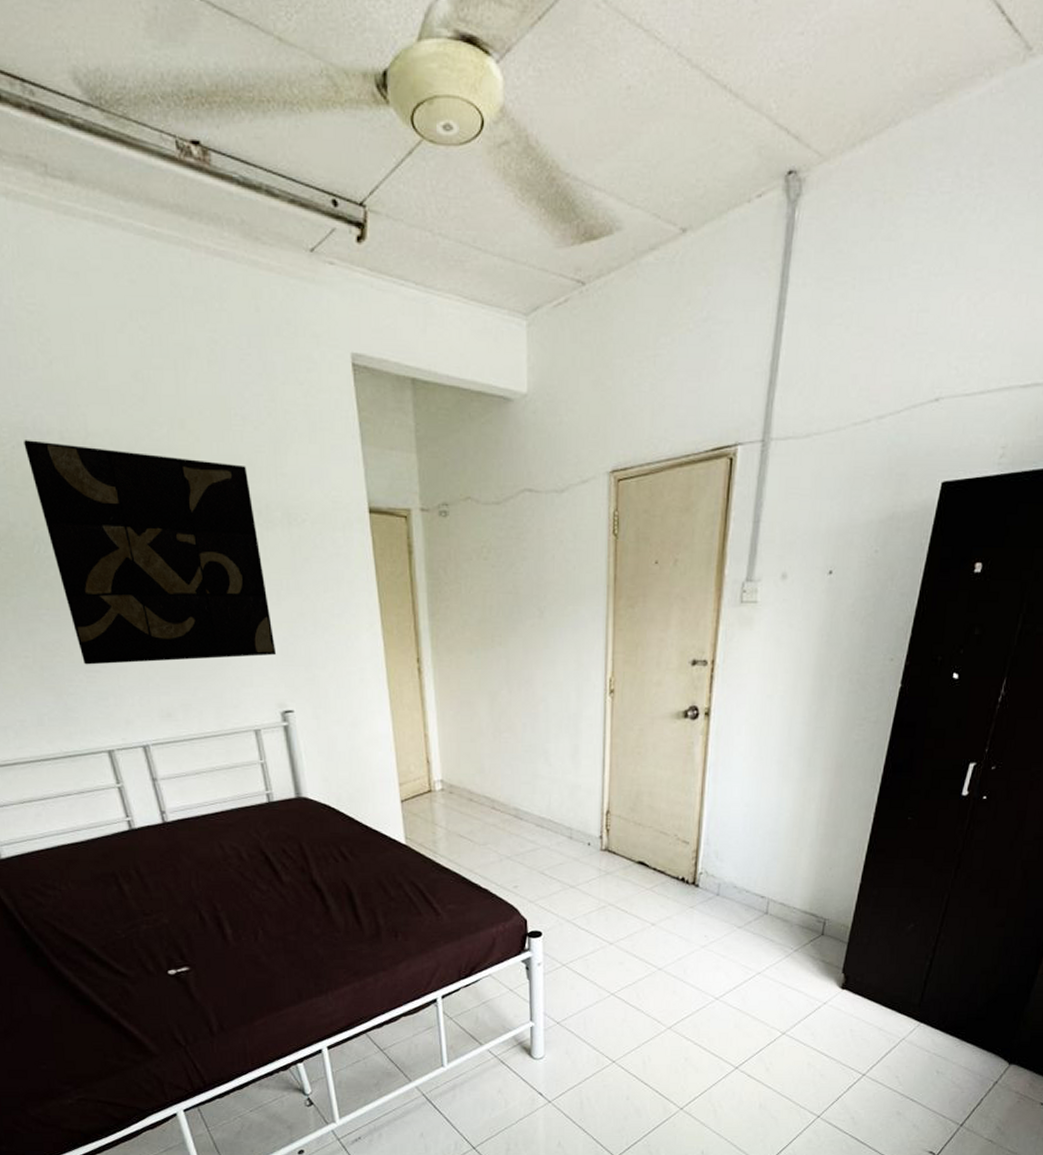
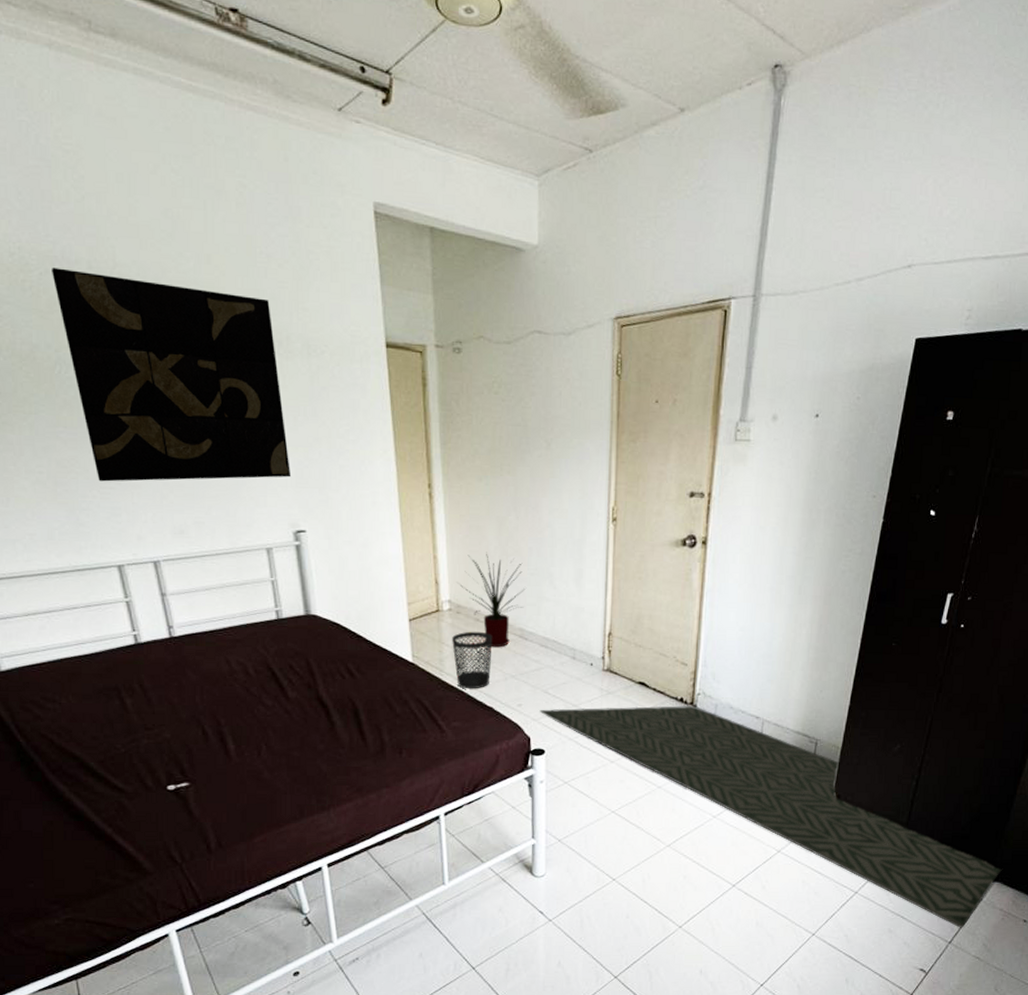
wastebasket: none [445,811,487,871] -> present [452,631,493,689]
house plant: none [449,728,520,828] -> present [457,552,526,648]
rug: none [536,885,1021,1111] -> present [539,705,1003,928]

